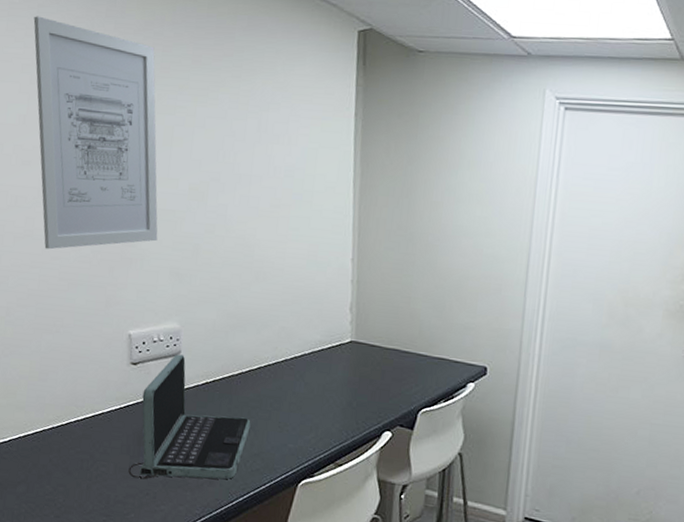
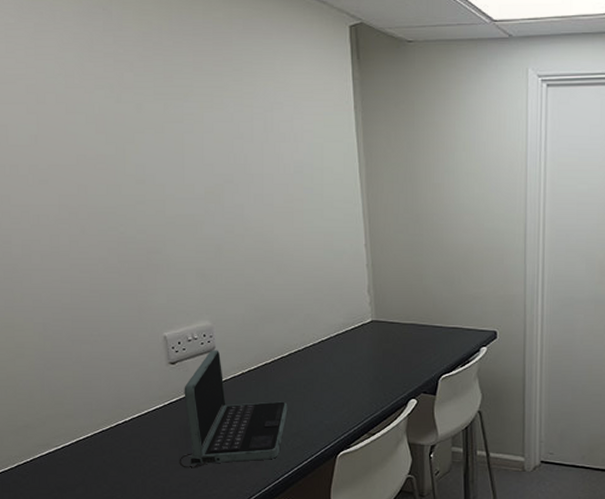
wall art: present [33,16,158,250] -> none [32,35,181,264]

